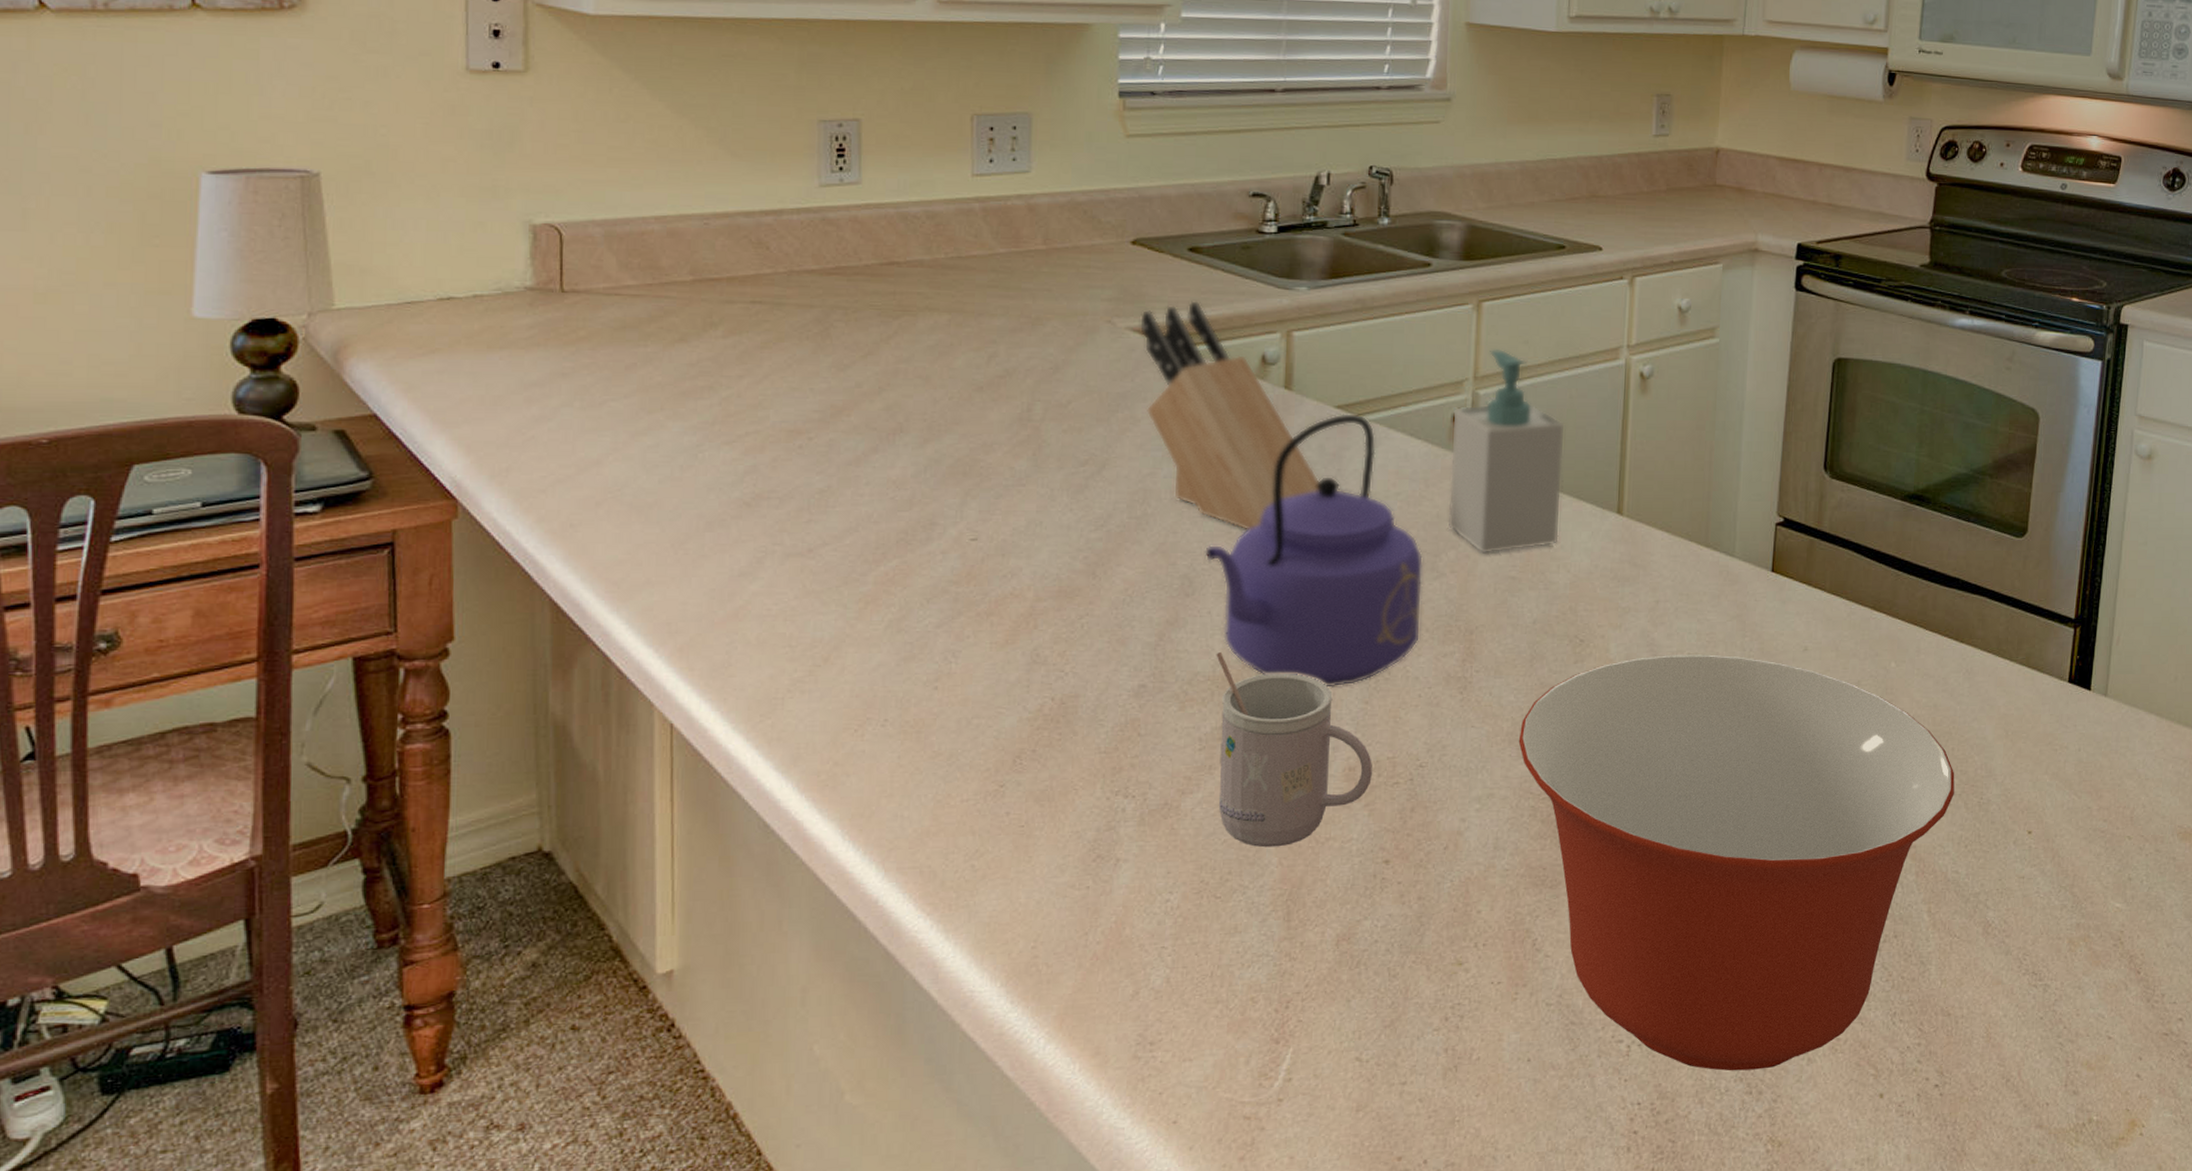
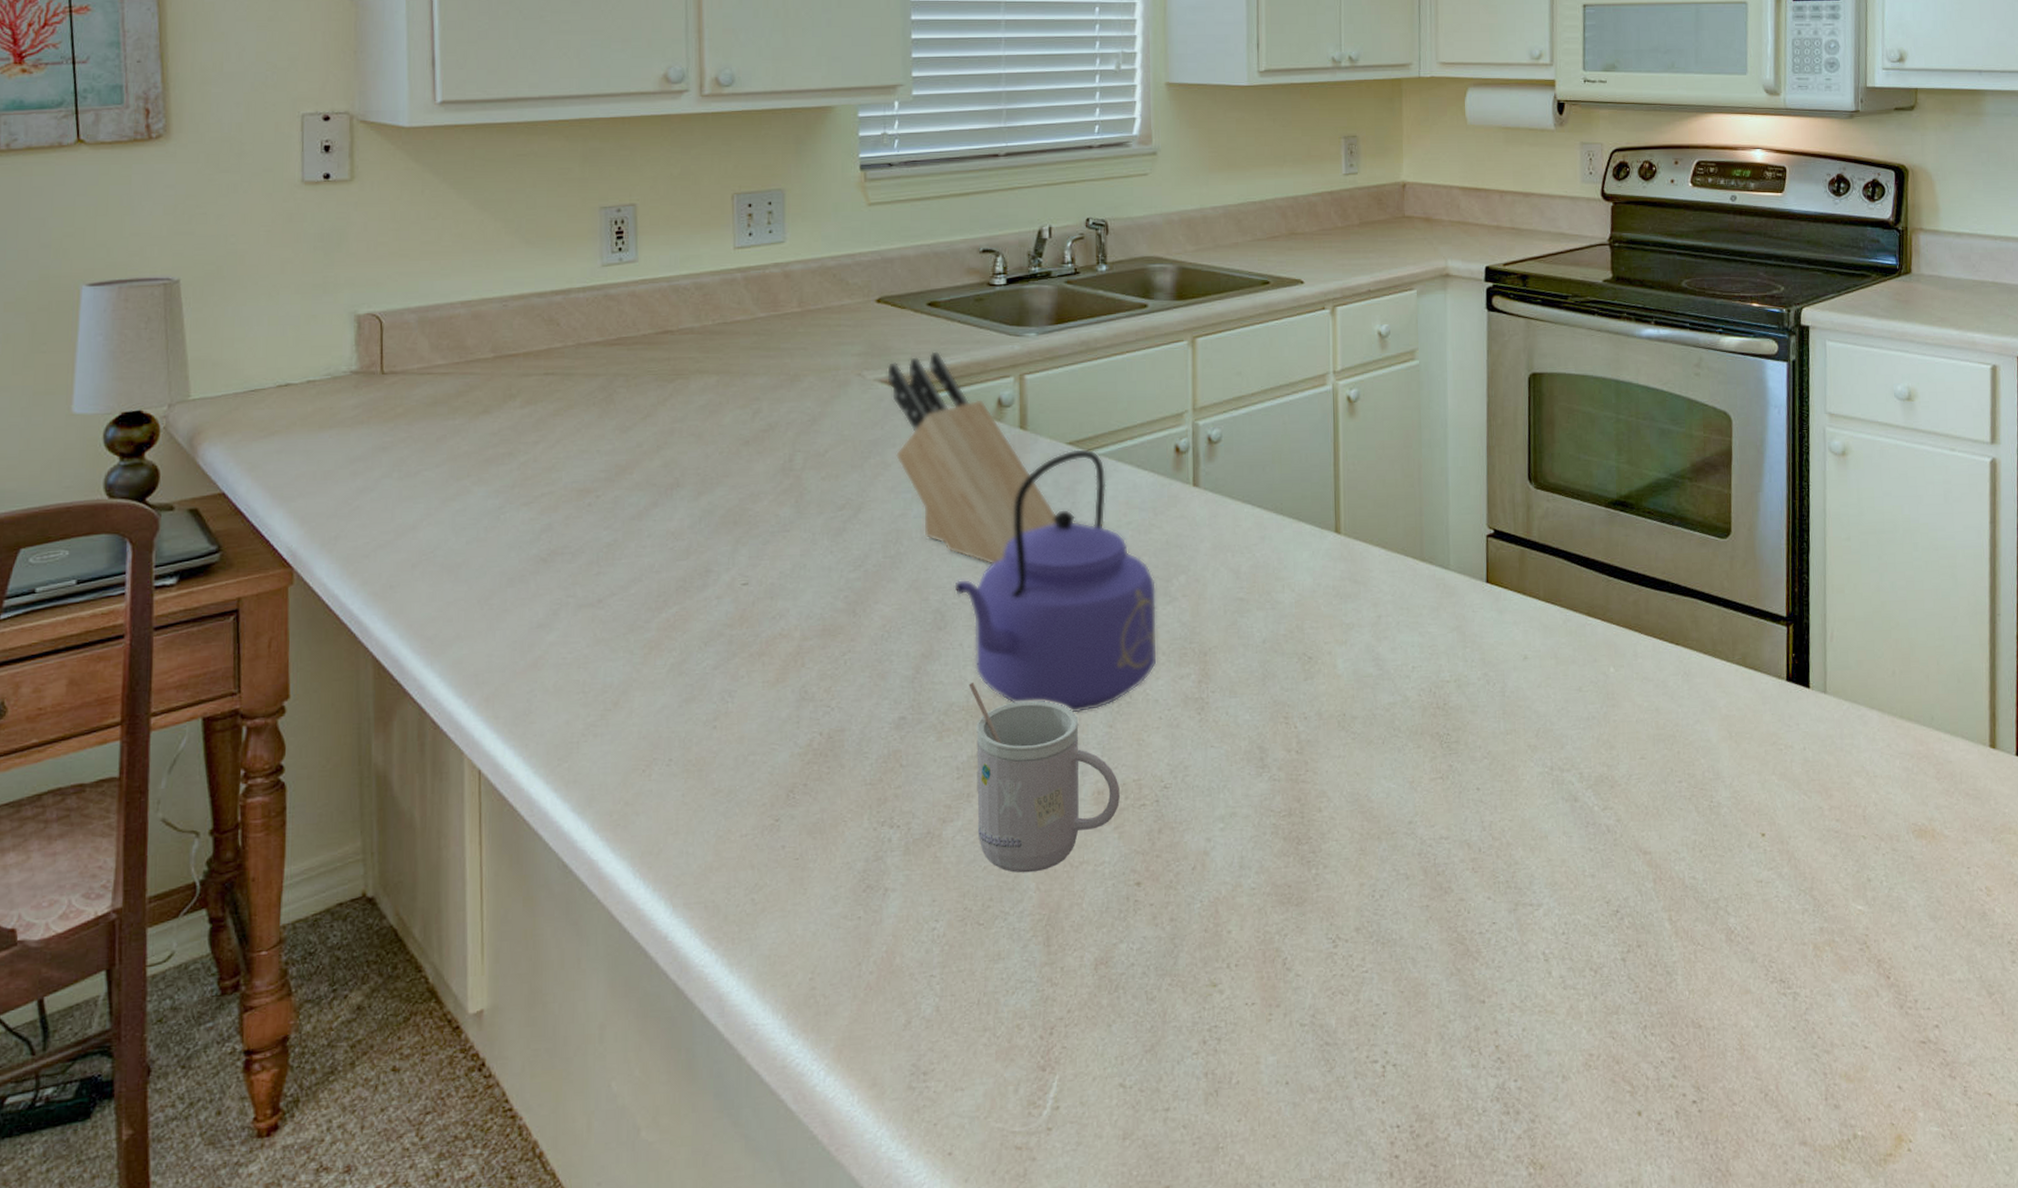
soap bottle: present [1448,348,1566,555] -> none [1175,381,1282,578]
mixing bowl: present [1518,654,1955,1071] -> none [1256,666,1684,1091]

